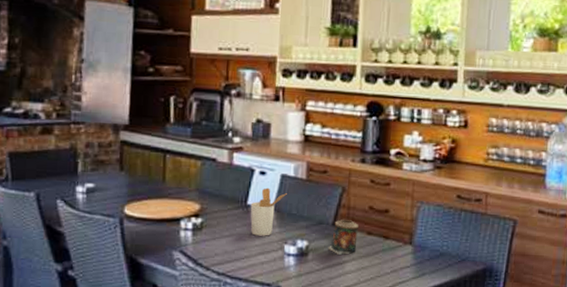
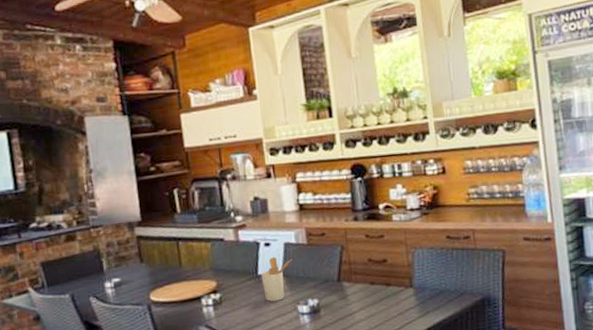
candle: present [328,219,359,255] -> none [337,274,363,307]

